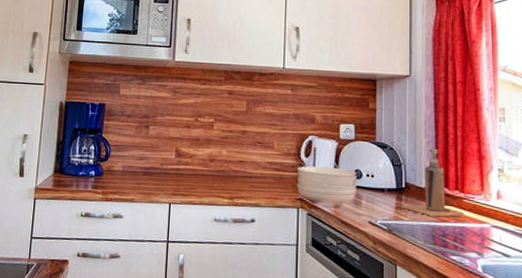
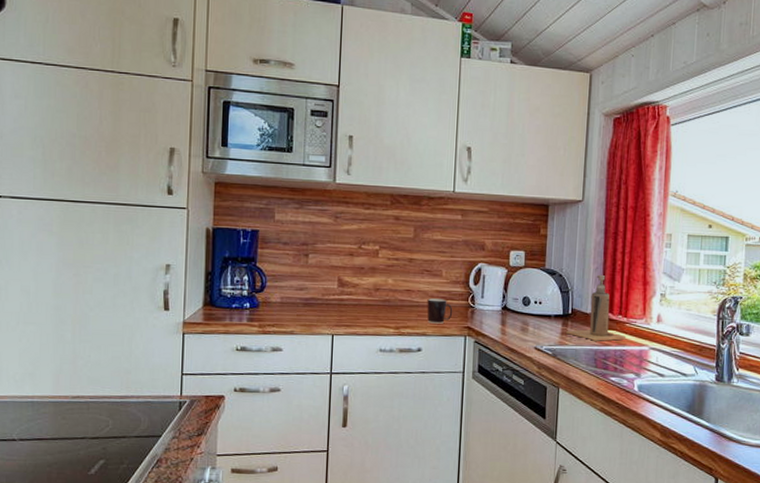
mug: none [259,169,285,196] -> present [427,298,453,325]
bowl: present [296,166,358,207] -> none [464,293,525,334]

